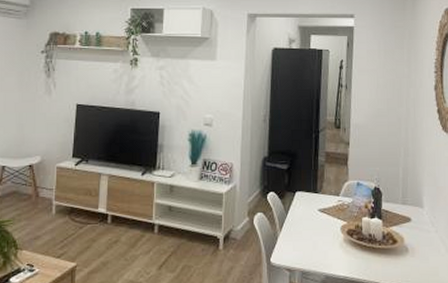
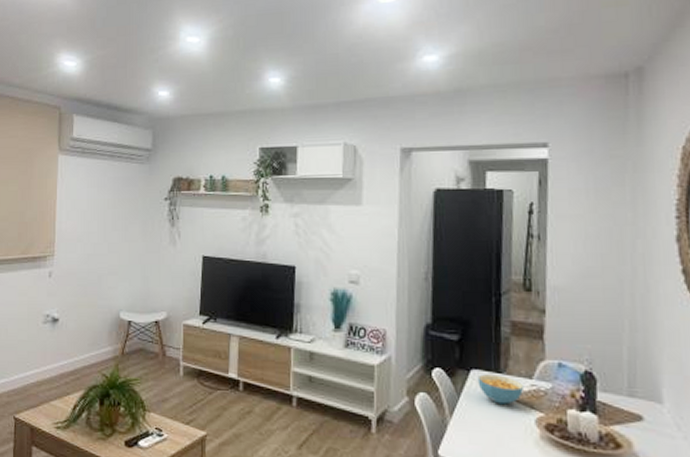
cereal bowl: none [301,195,334,218] -> present [477,374,525,405]

